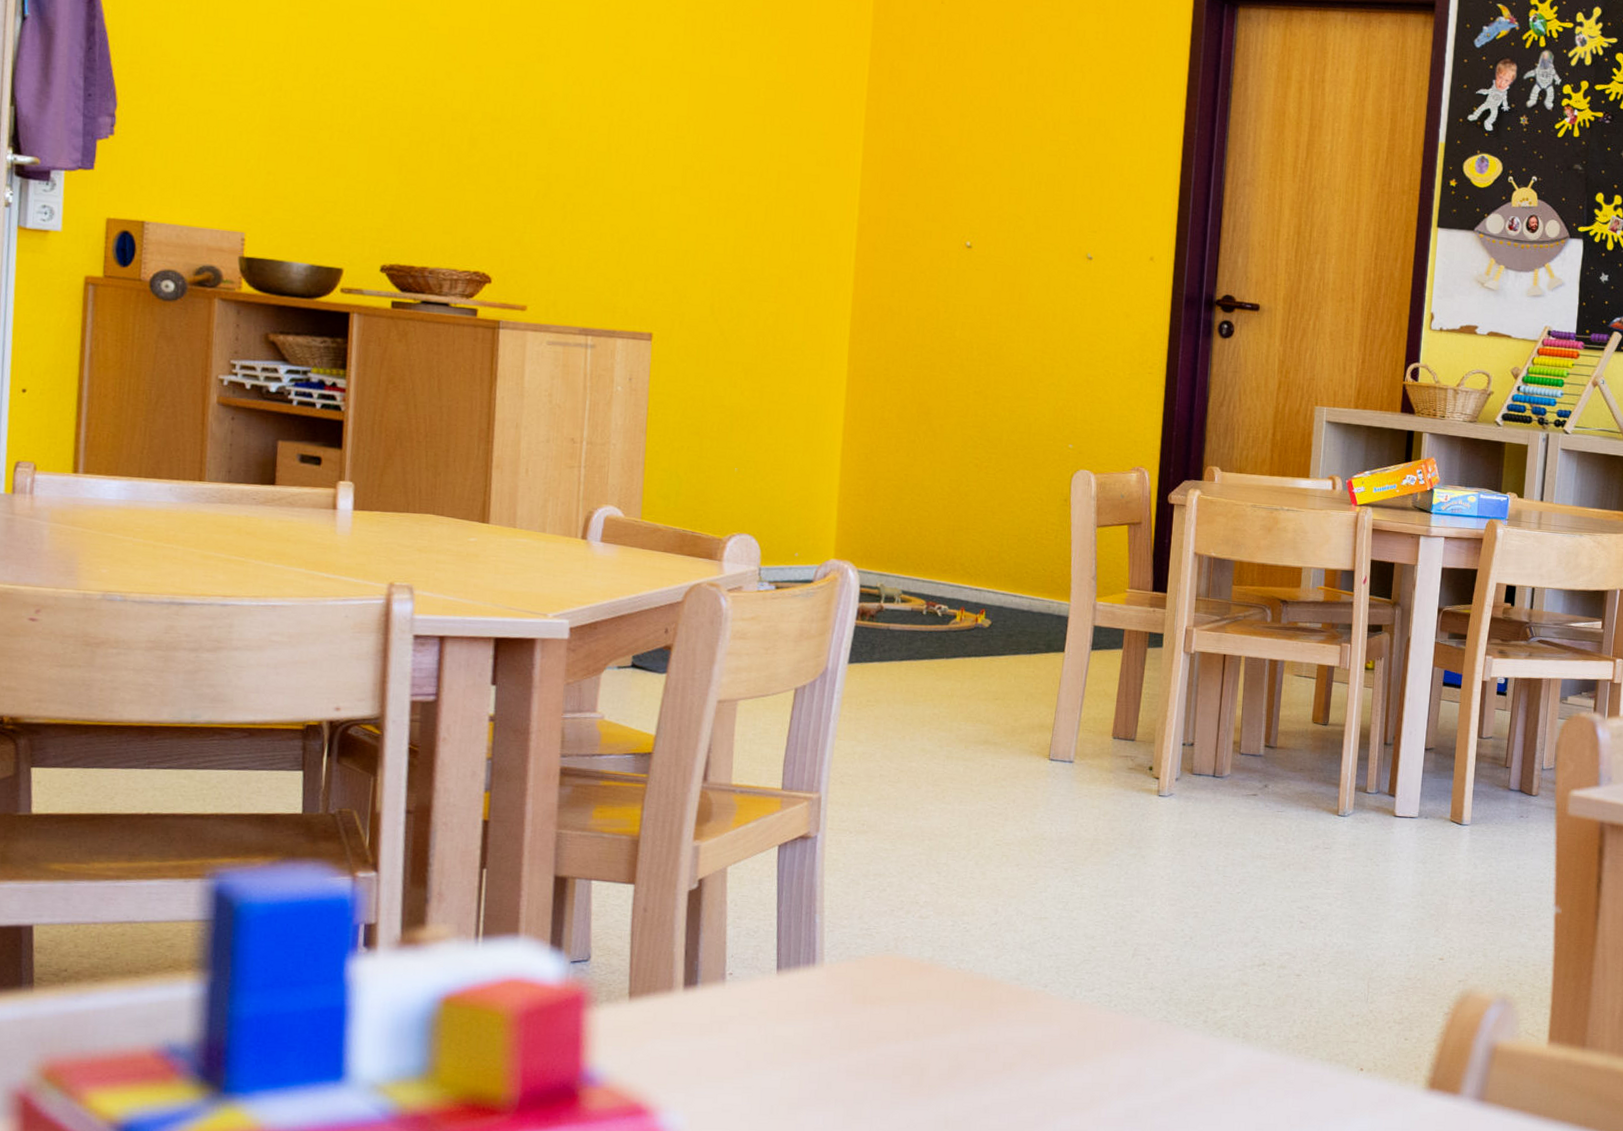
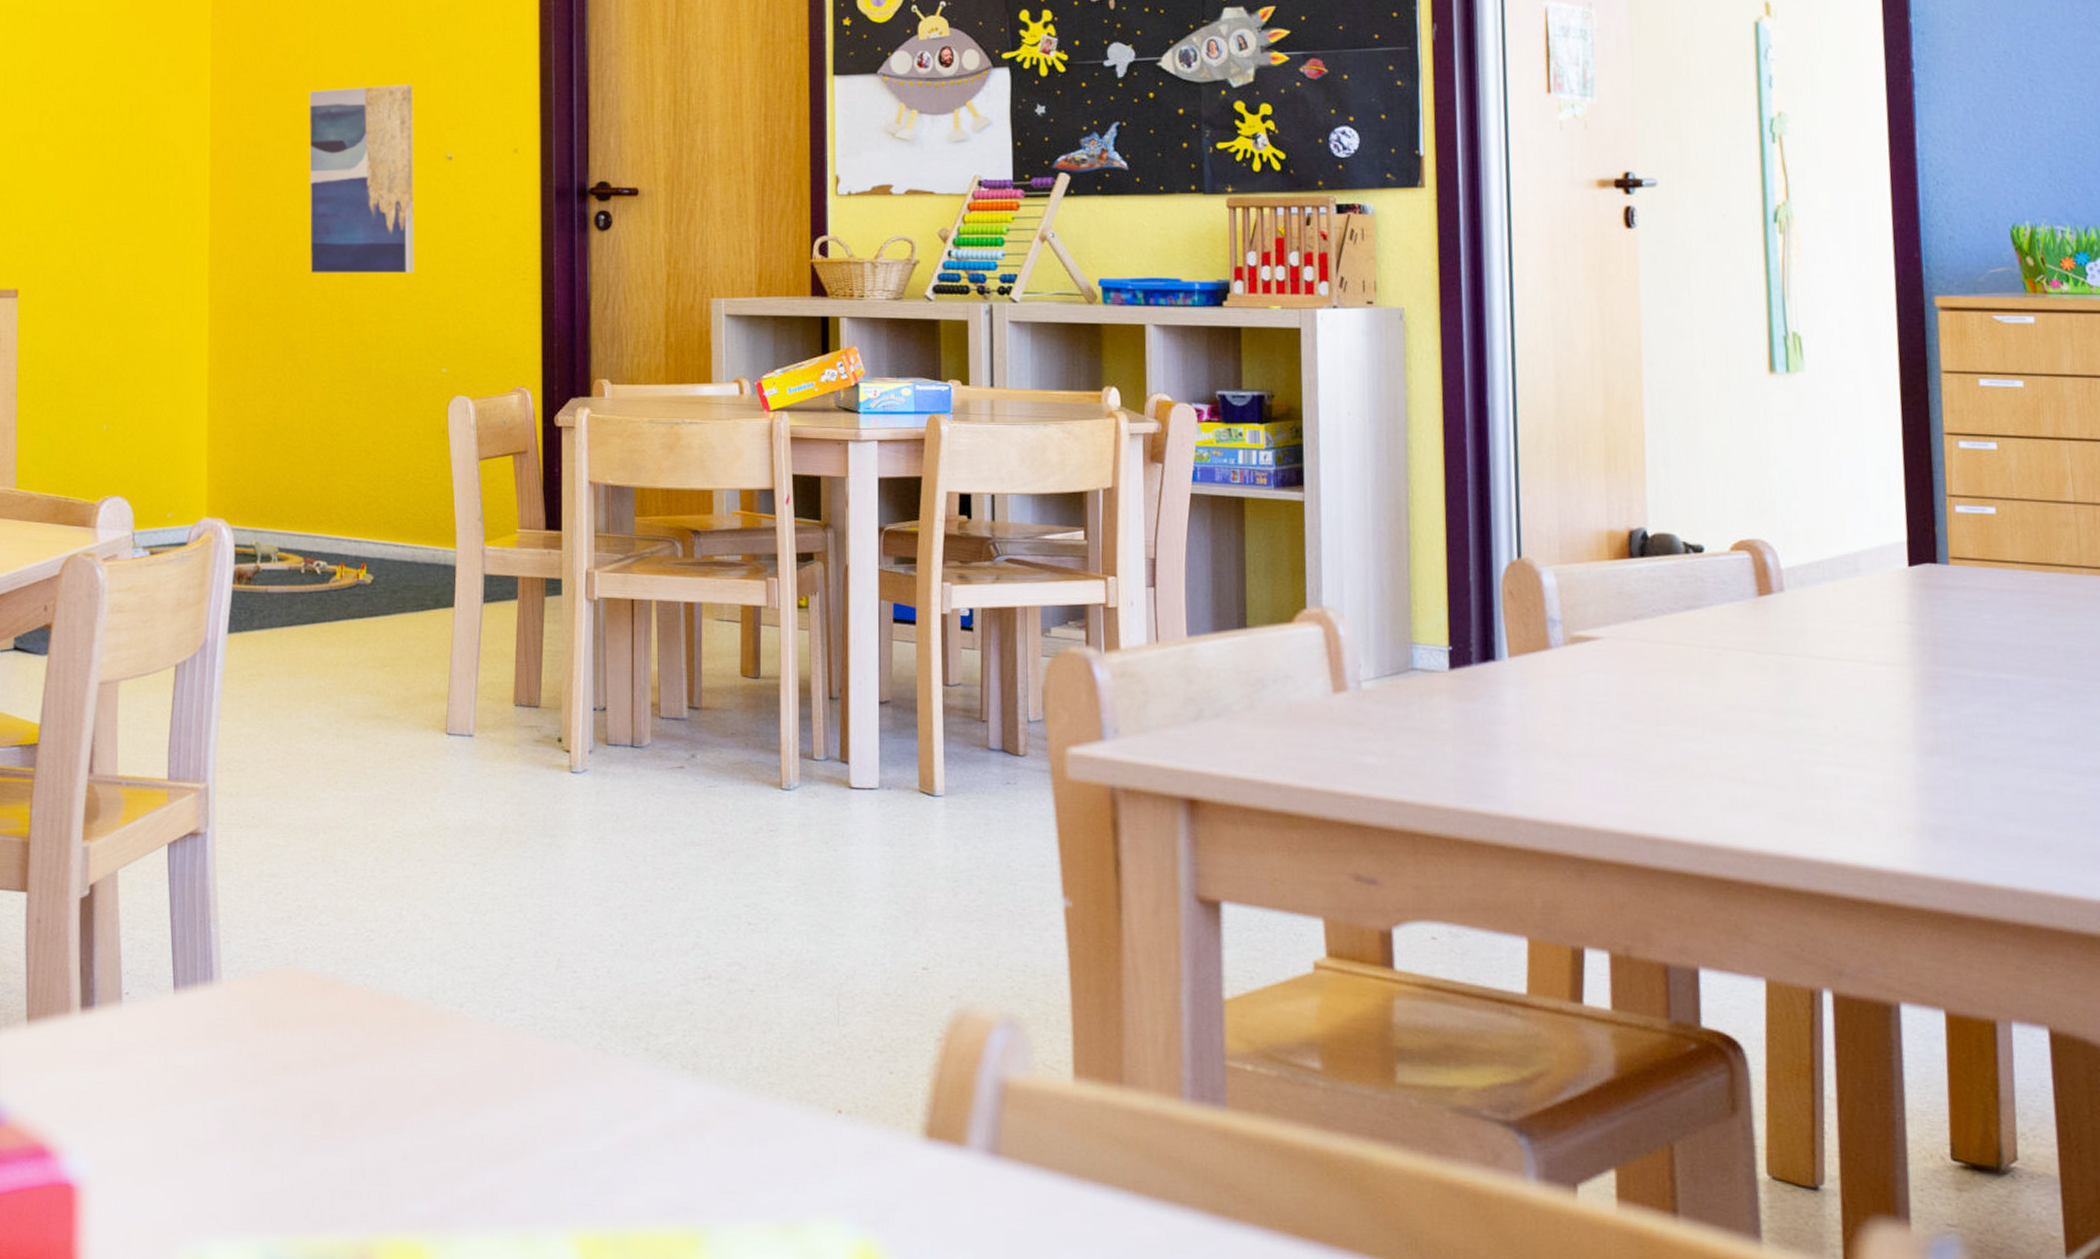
wall art: none [950,181,1060,357] -> present [309,84,415,274]

